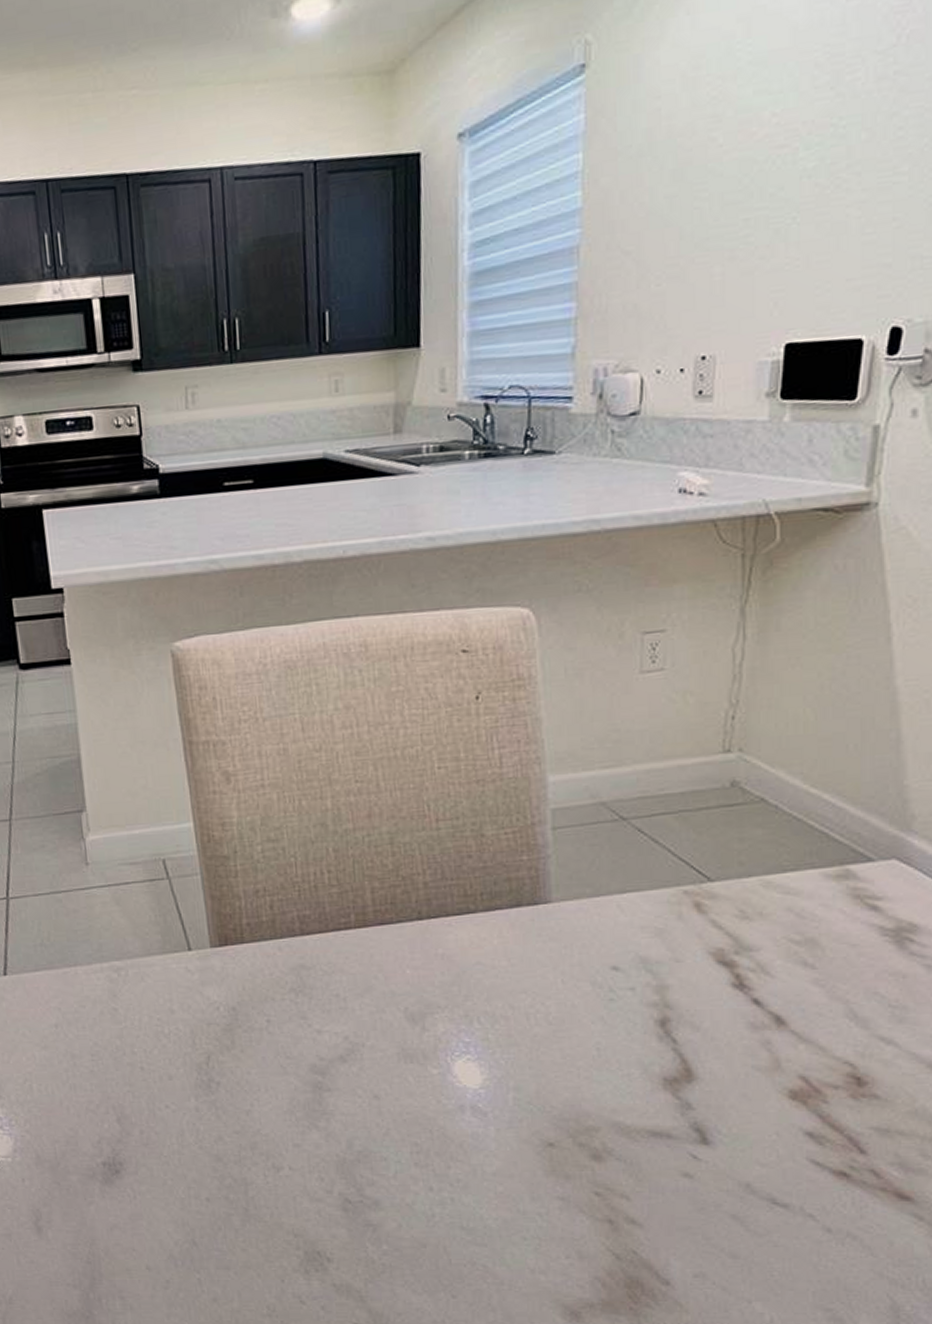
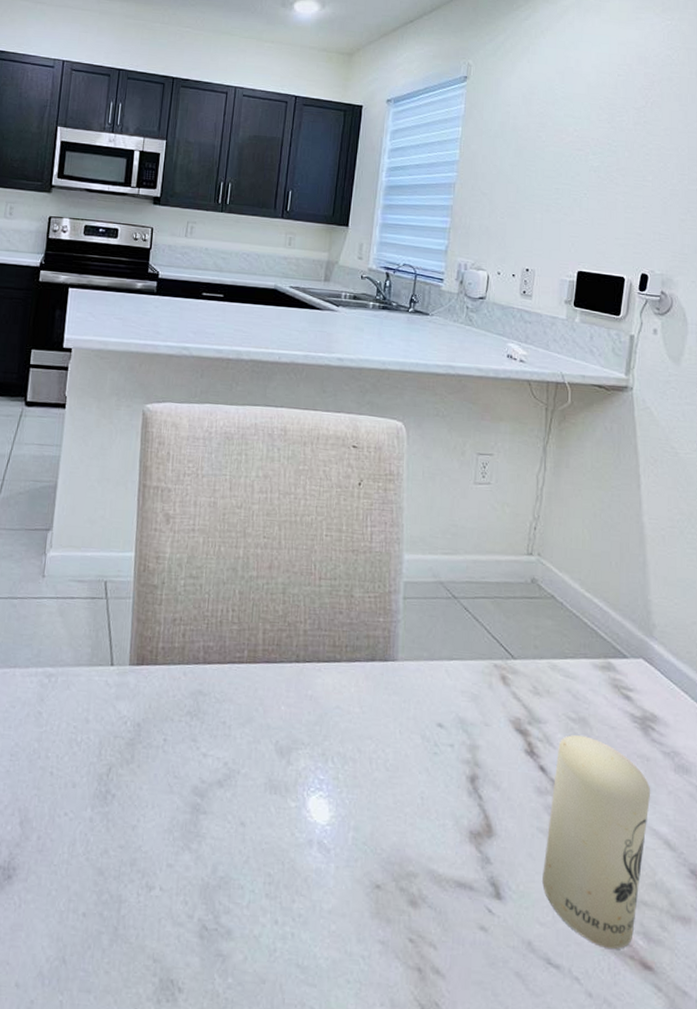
candle: none [762,959,909,1182] -> present [542,735,651,949]

